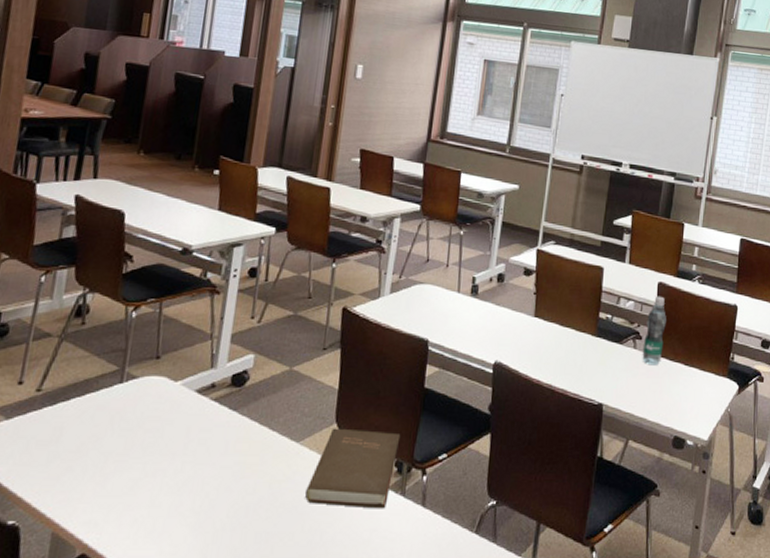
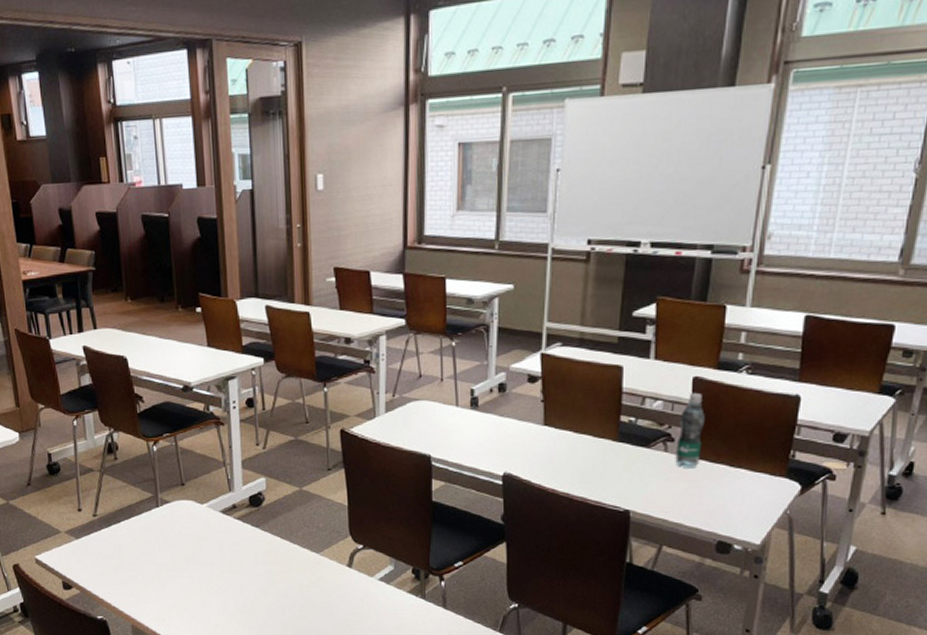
book: present [305,428,401,508] -> none [332,540,414,609]

